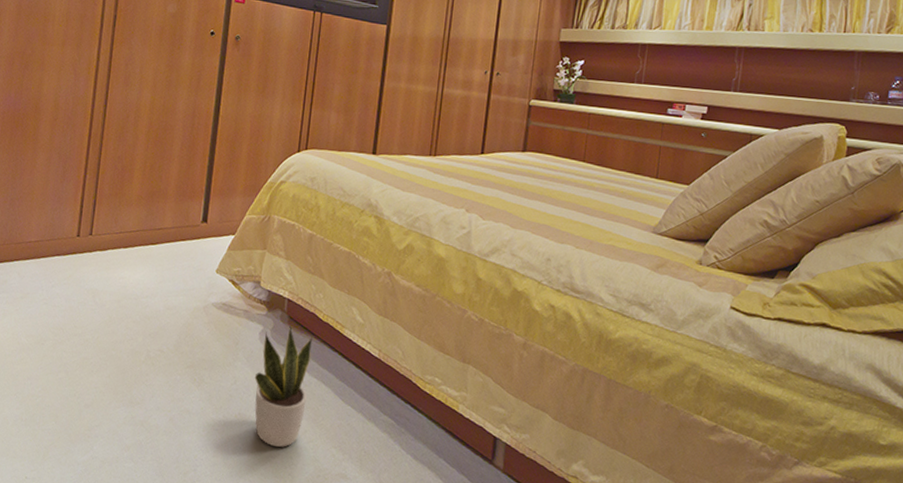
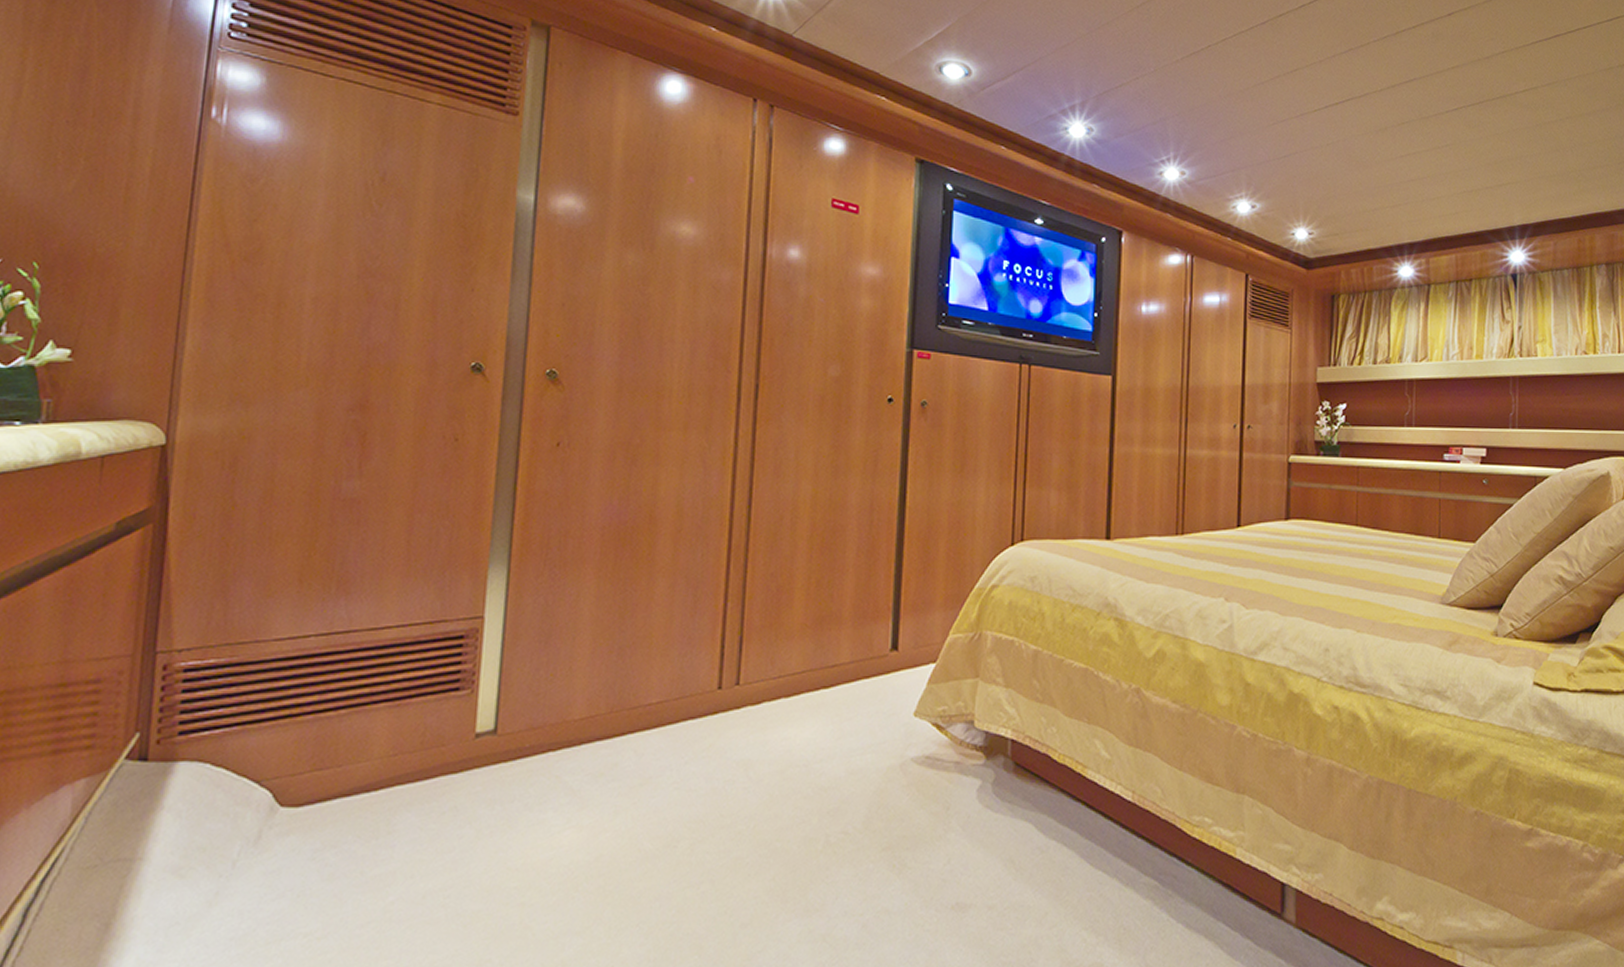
potted plant: present [254,326,314,448] -> none [974,775,1048,942]

